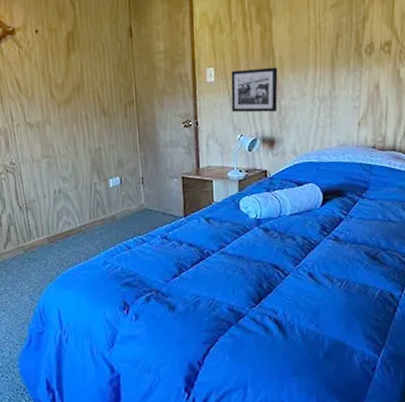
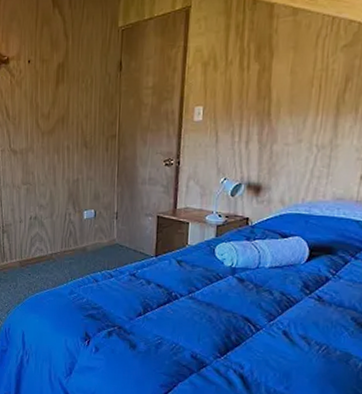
picture frame: present [231,67,278,113] -> none [216,109,273,157]

